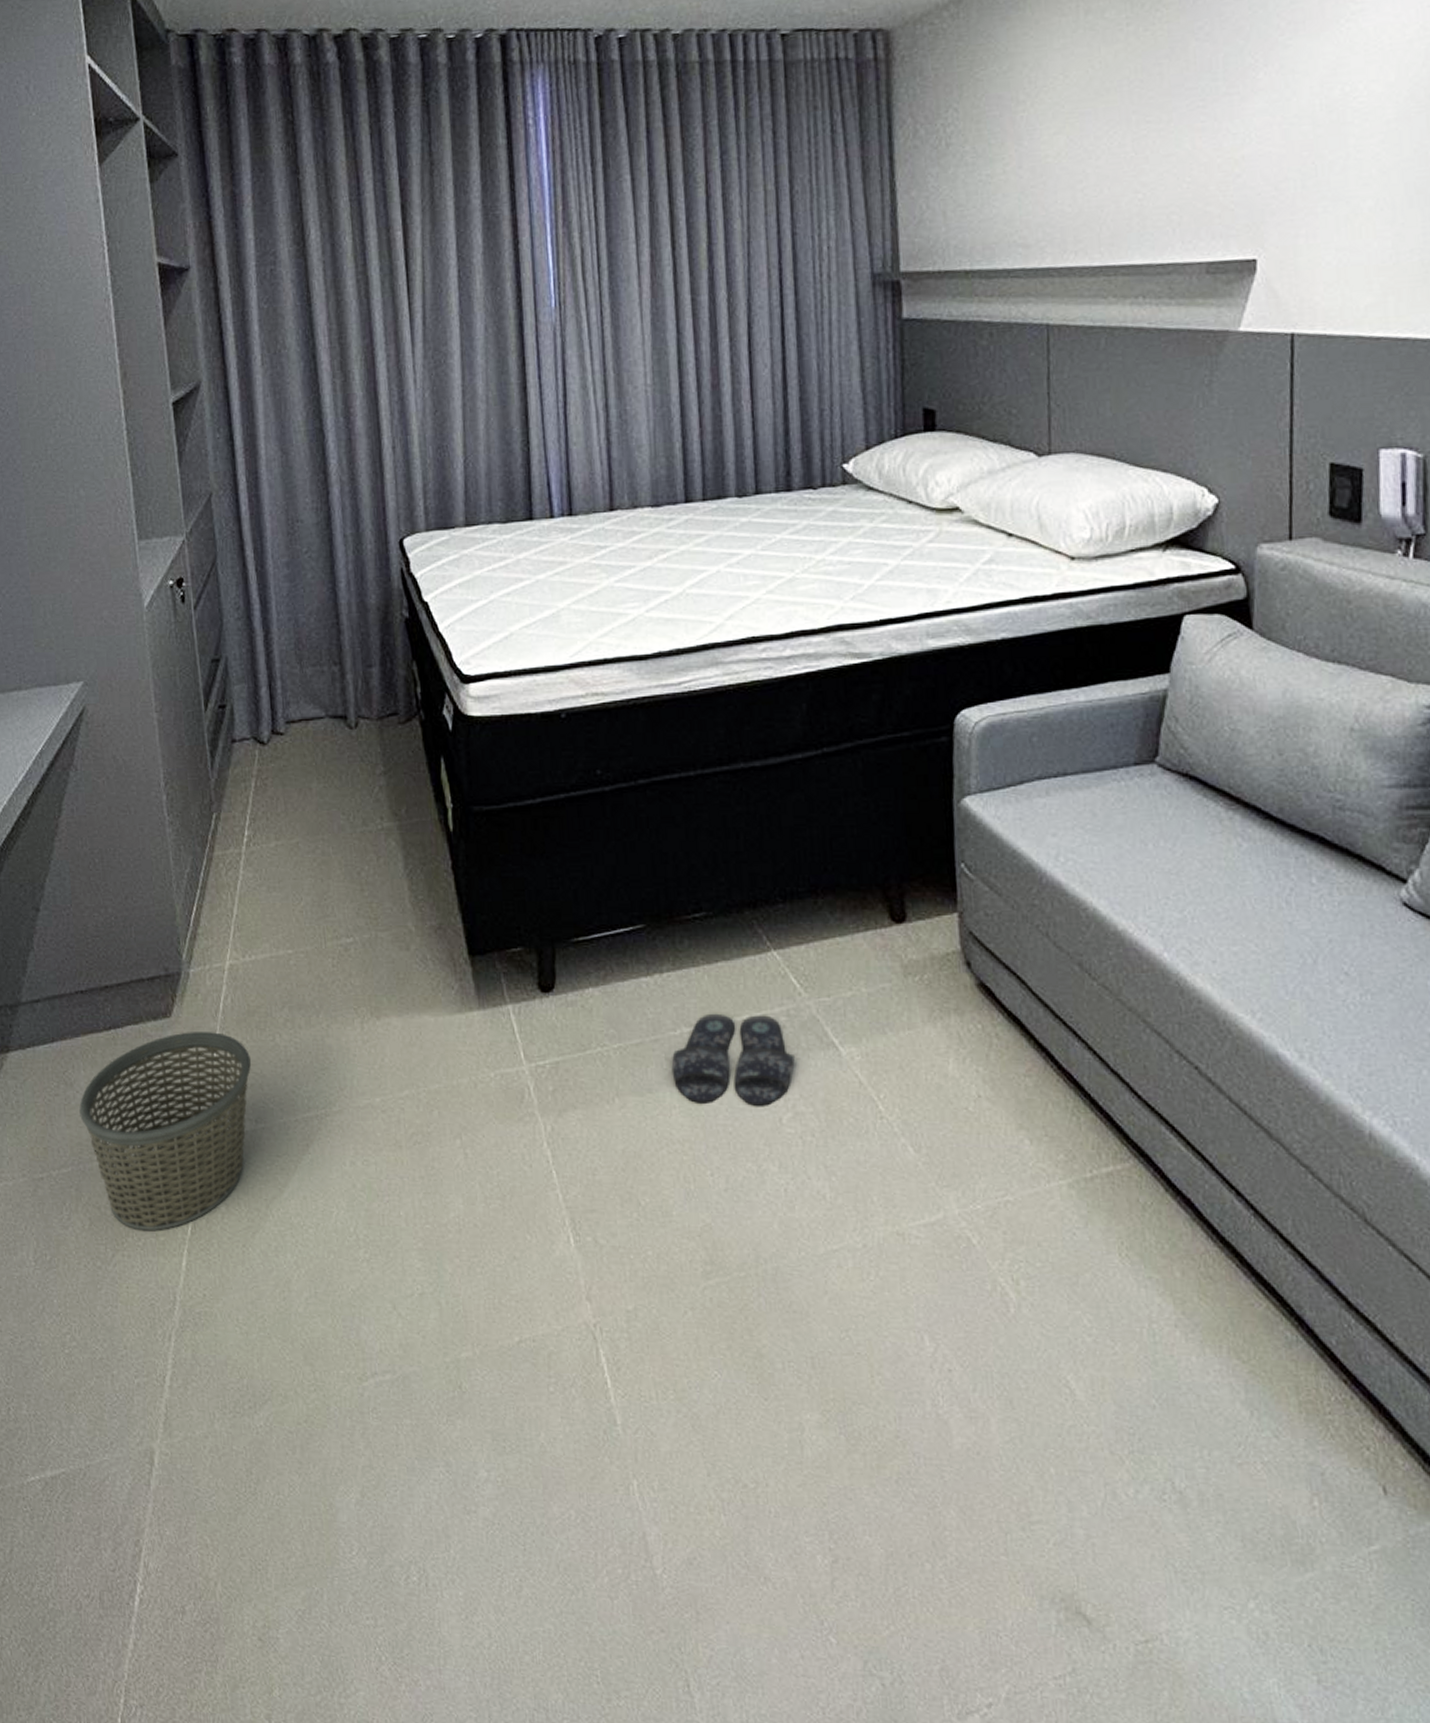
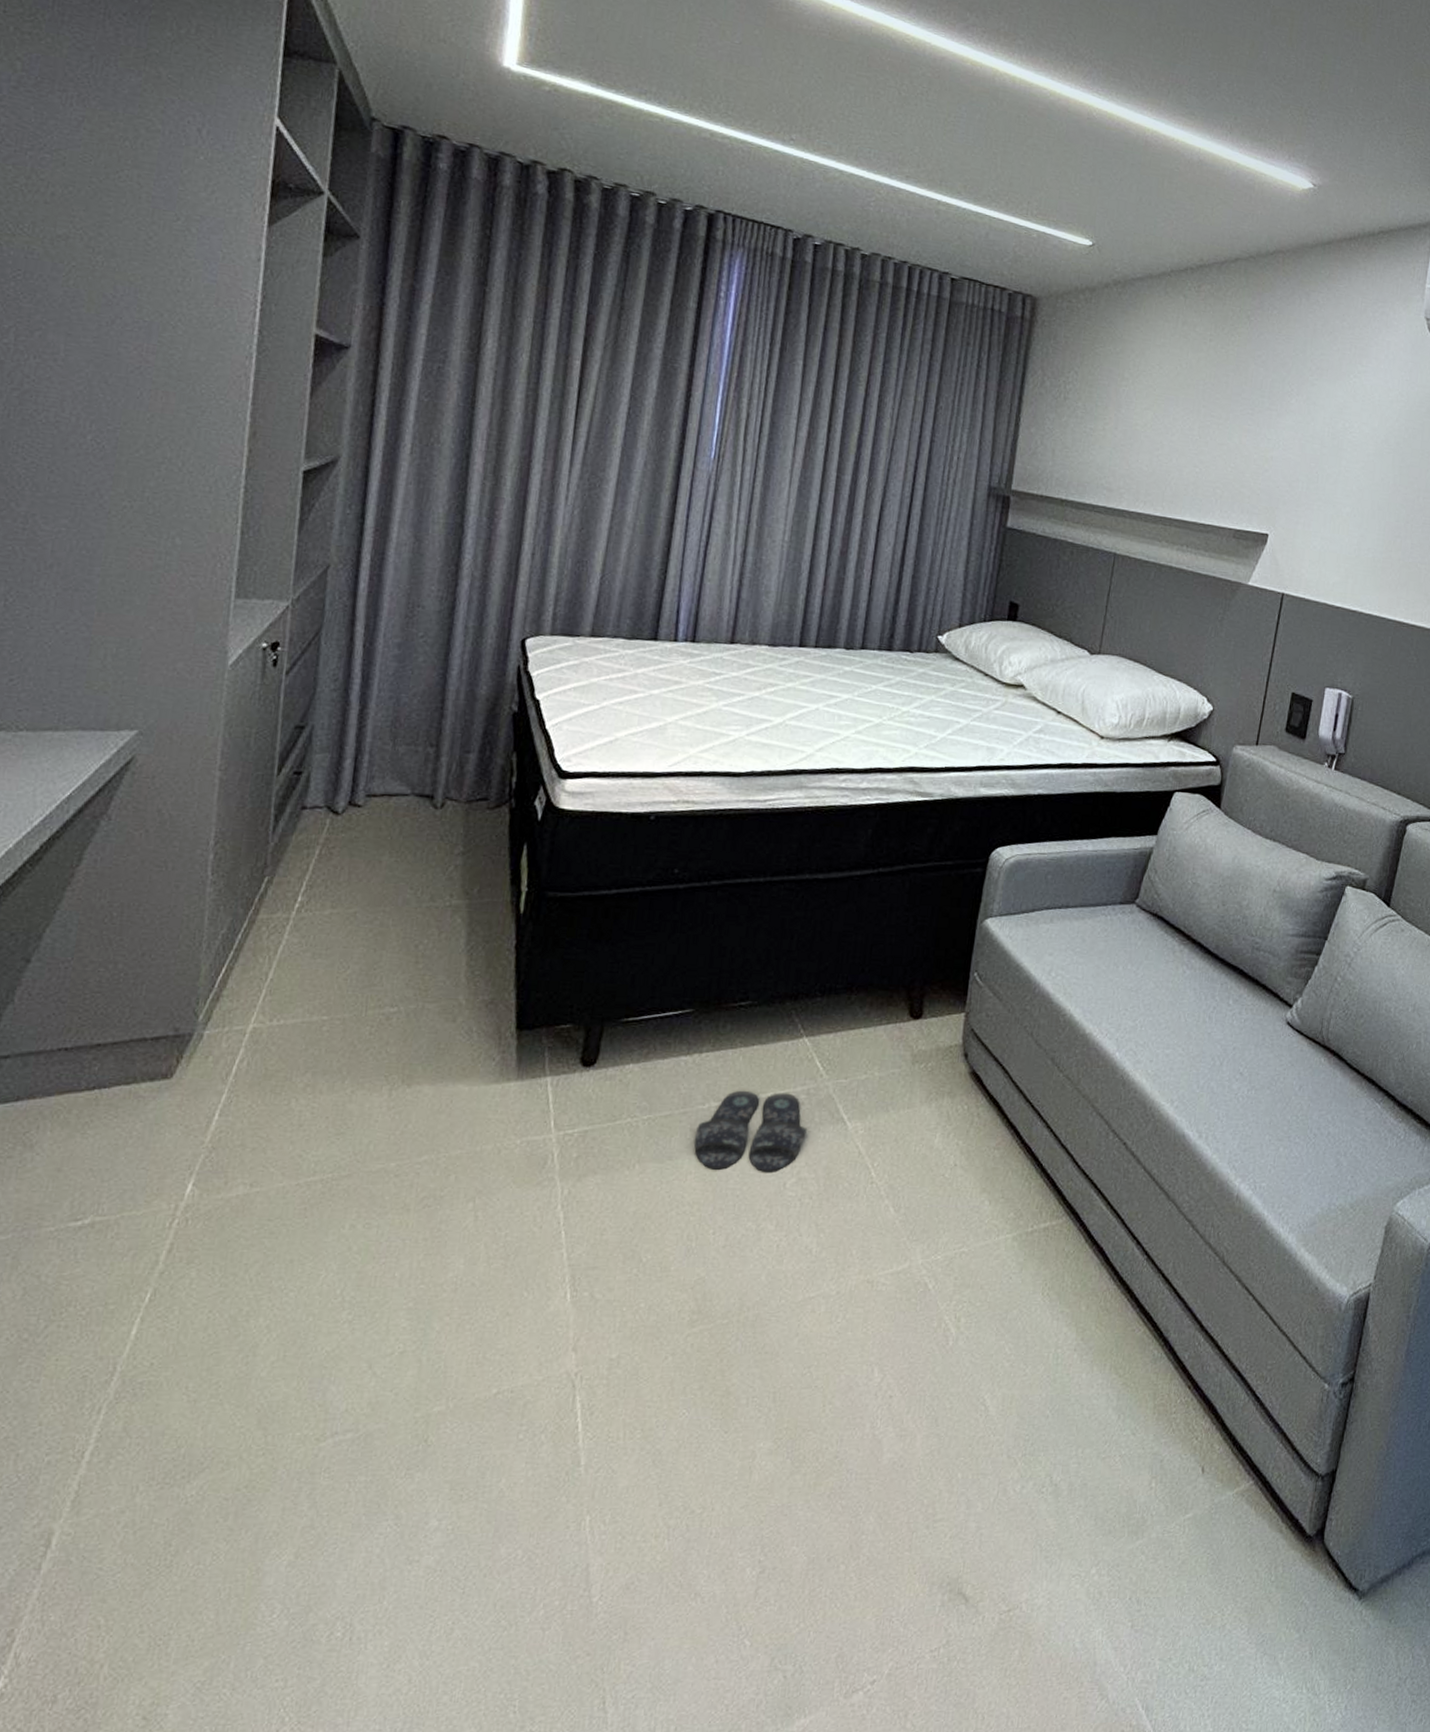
basket: present [79,1032,252,1231] -> none [35,1094,259,1300]

